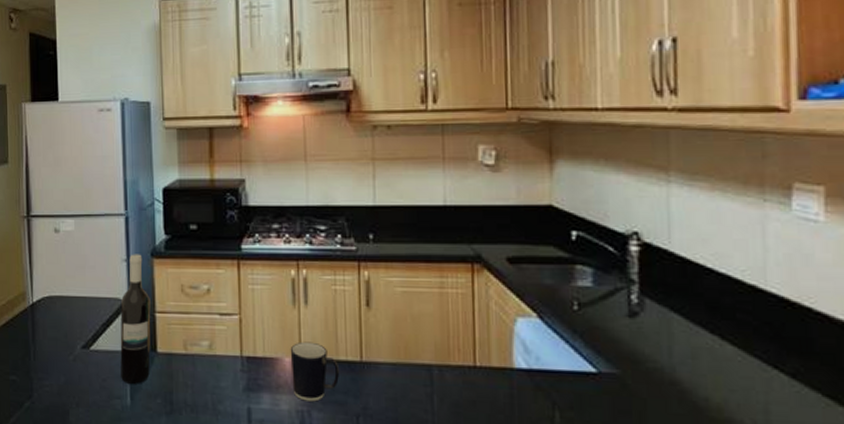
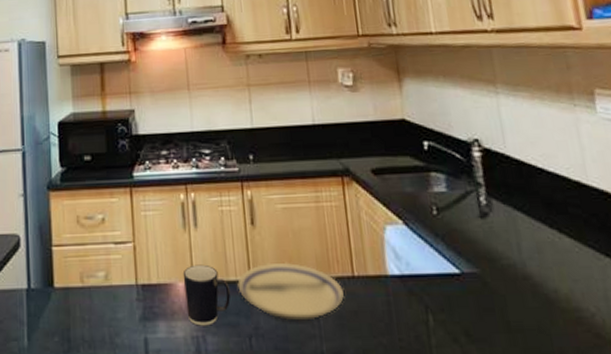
wine bottle: present [120,254,151,384] -> none [17,188,48,323]
plate: none [348,345,462,406] -> present [237,262,344,321]

